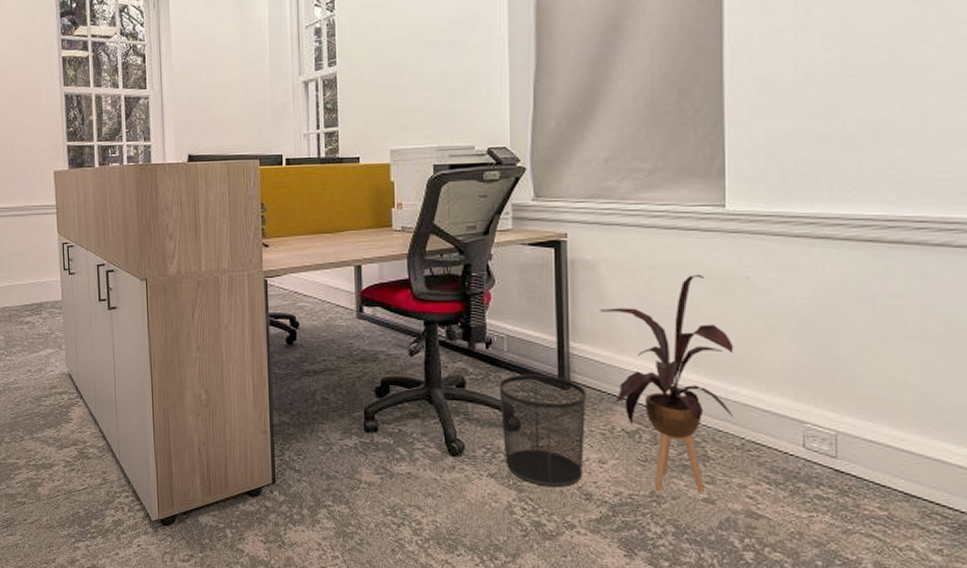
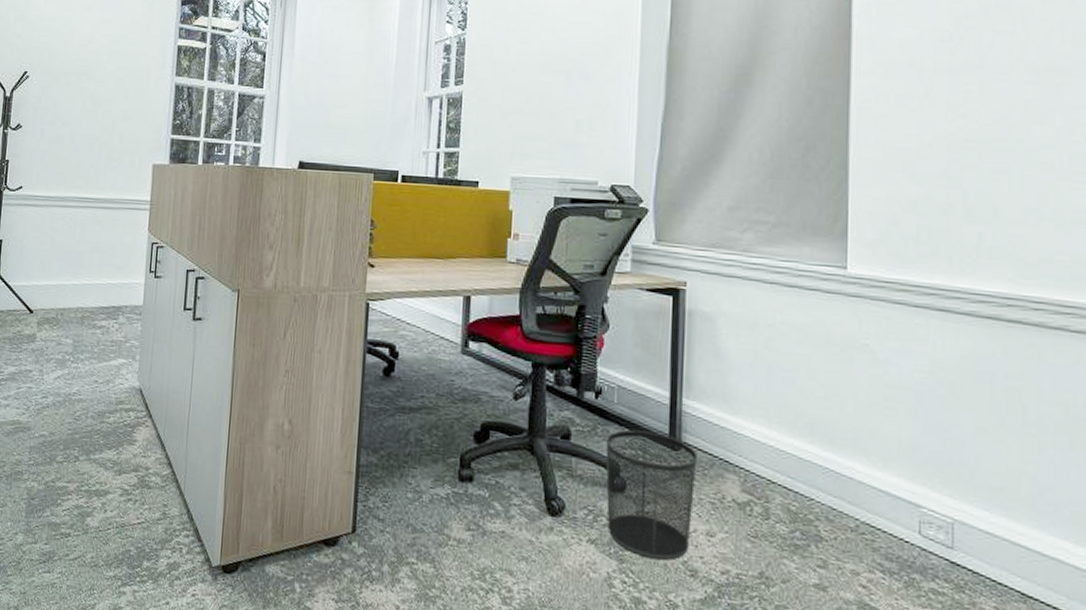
house plant: present [599,275,734,493] -> none [714,337,851,578]

